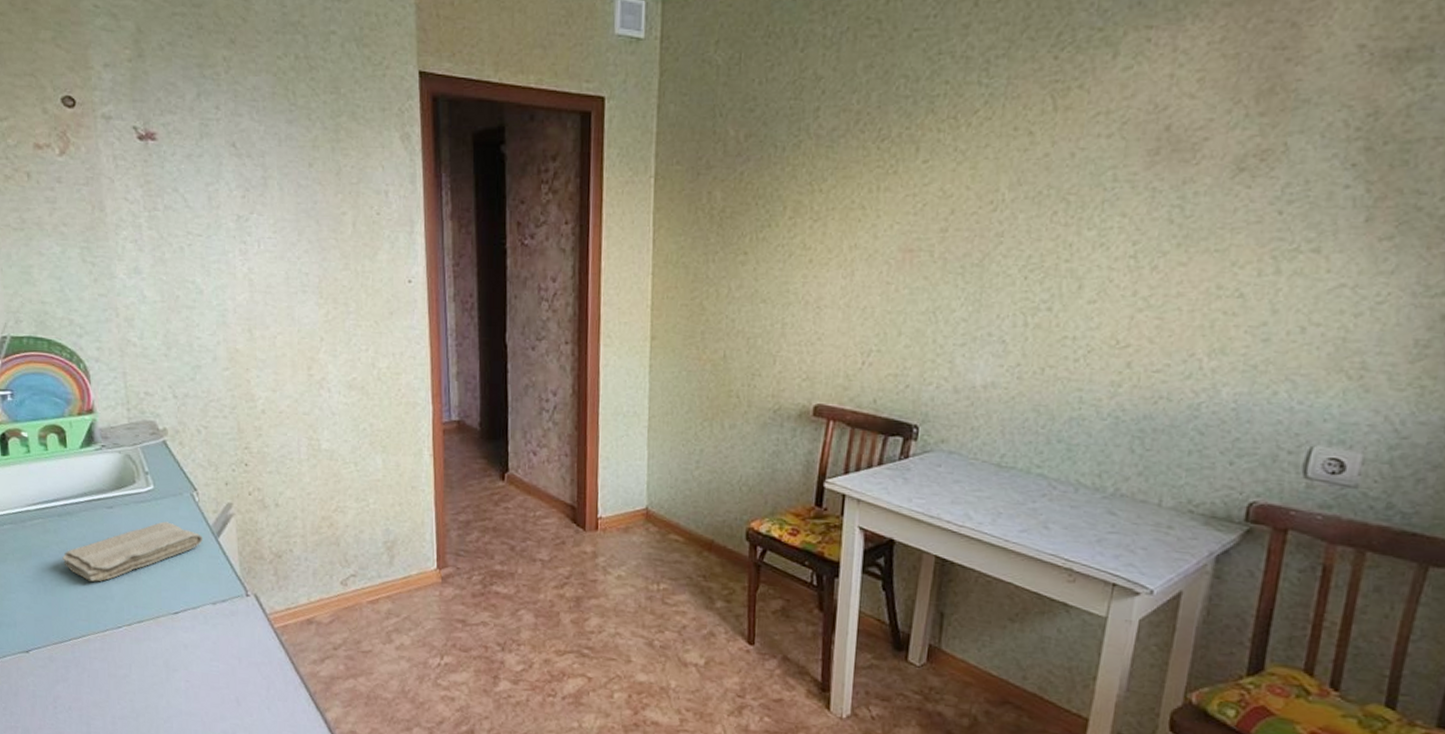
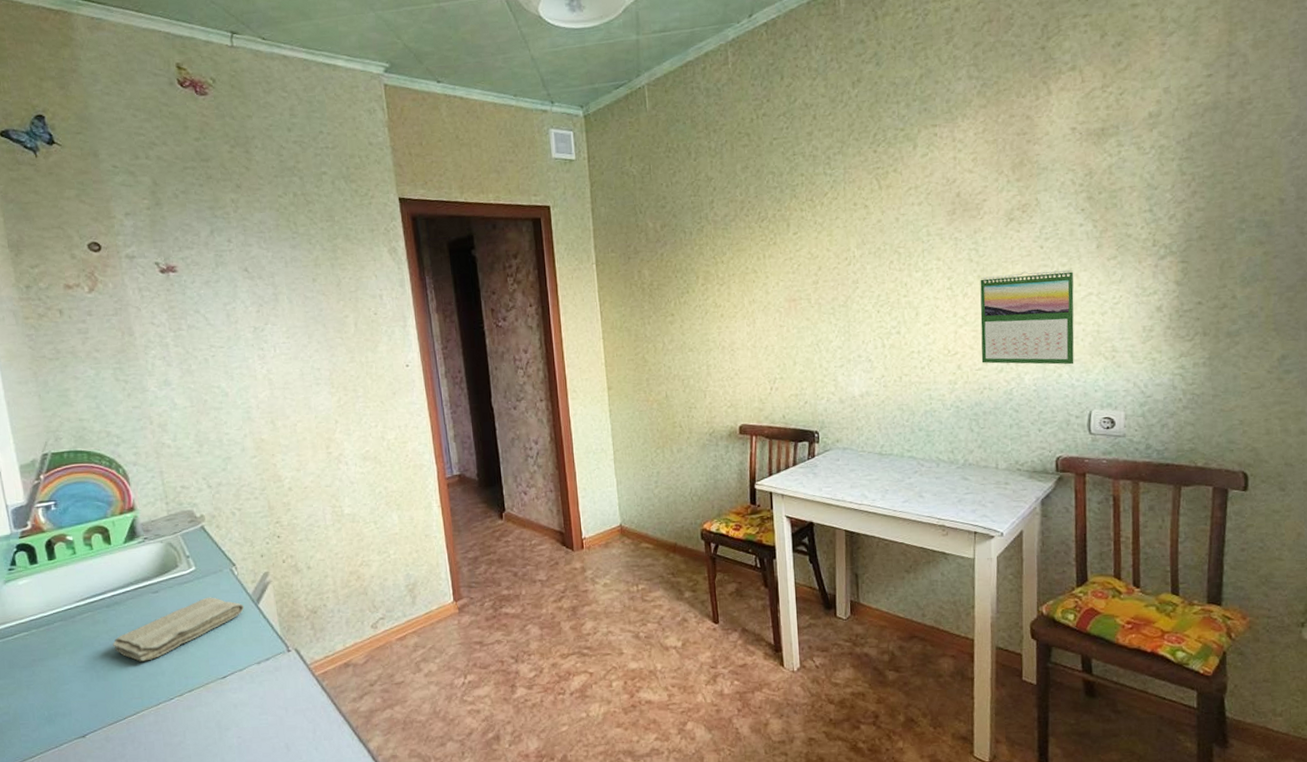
calendar: none [1162,244,1324,381] -> present [980,269,1075,365]

